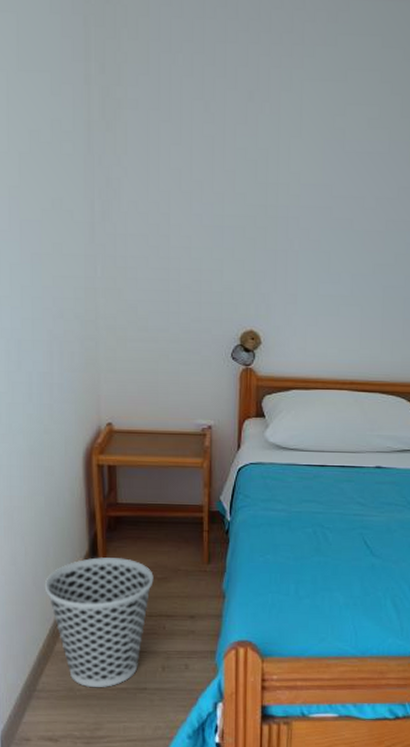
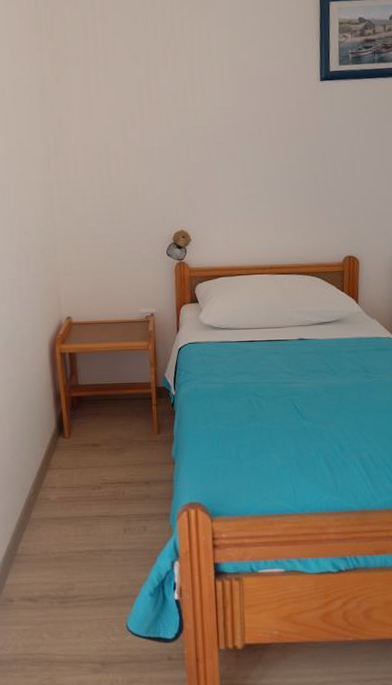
wastebasket: present [44,557,154,688] -> none [20,433,112,551]

